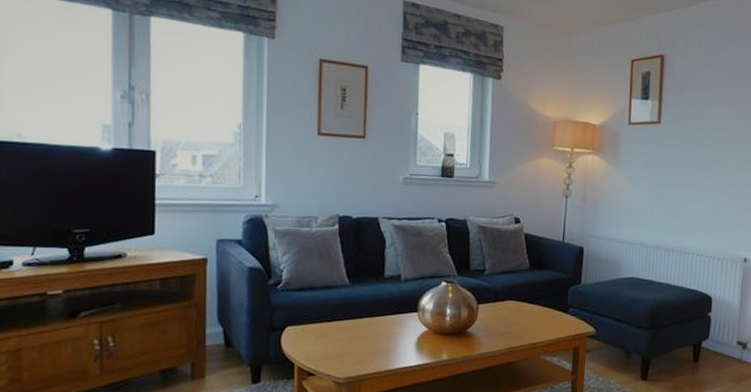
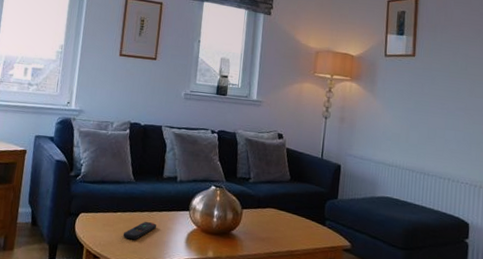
remote control: none [341,329,380,351] -> present [123,222,156,240]

